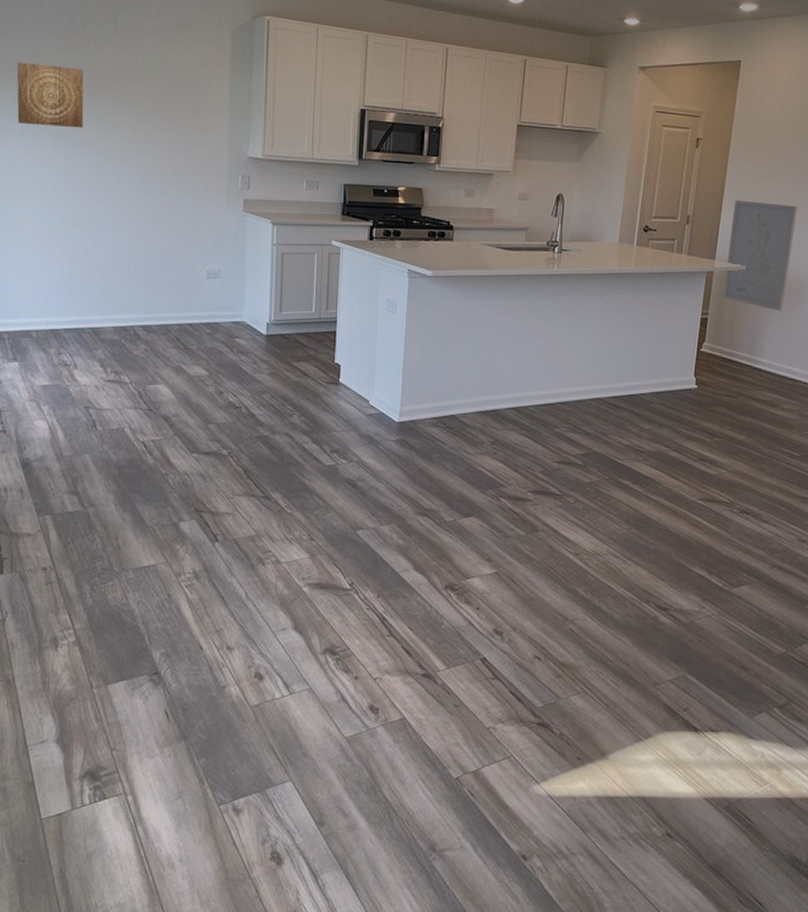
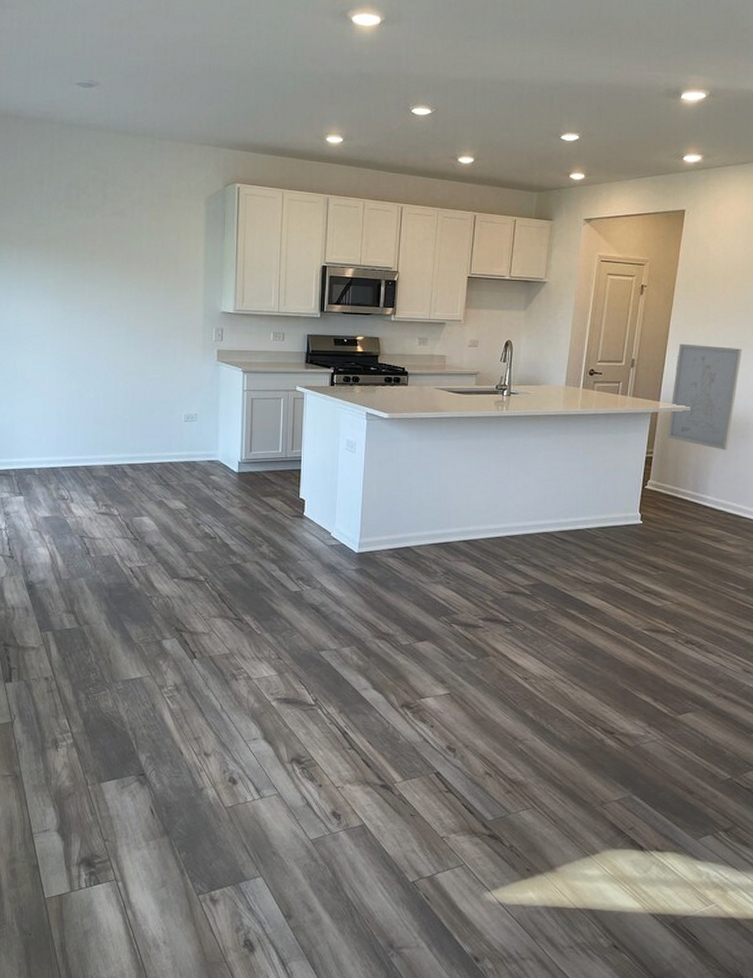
wall art: present [16,62,84,128] -> none [21,232,78,289]

